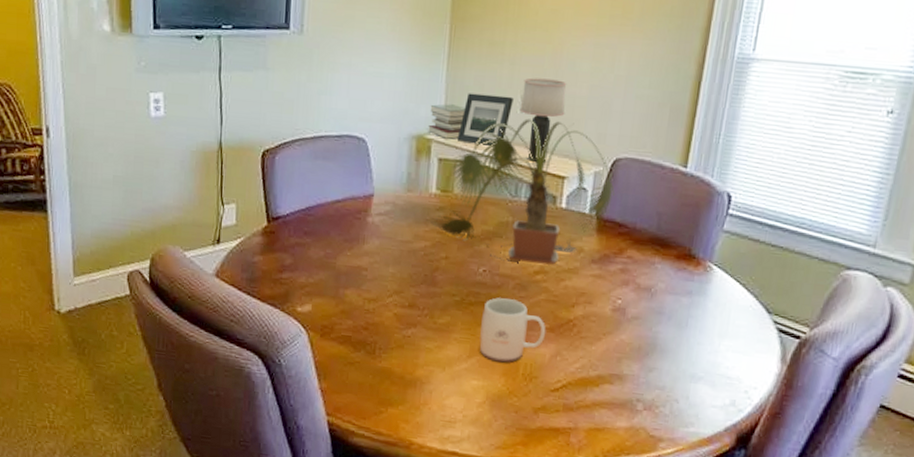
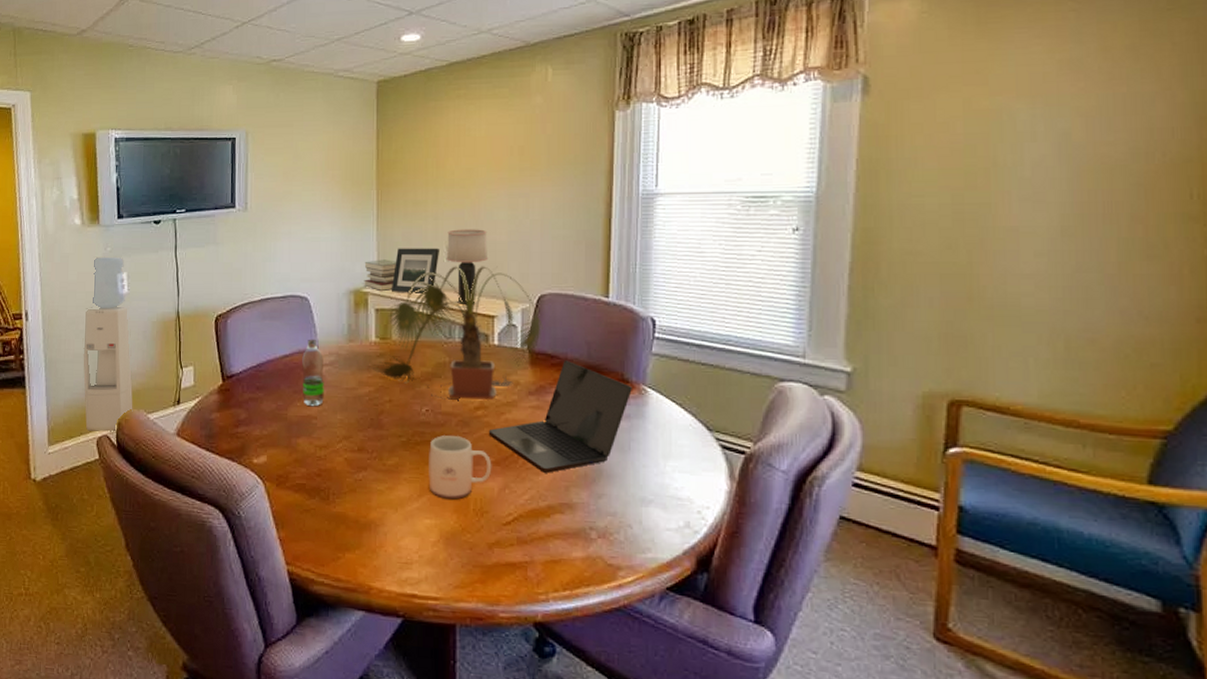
water cooler: none [112,70,168,267] -> present [82,256,133,432]
bottle: none [354,184,379,258] -> present [302,339,324,407]
laptop: none [545,229,698,343] -> present [488,360,632,473]

